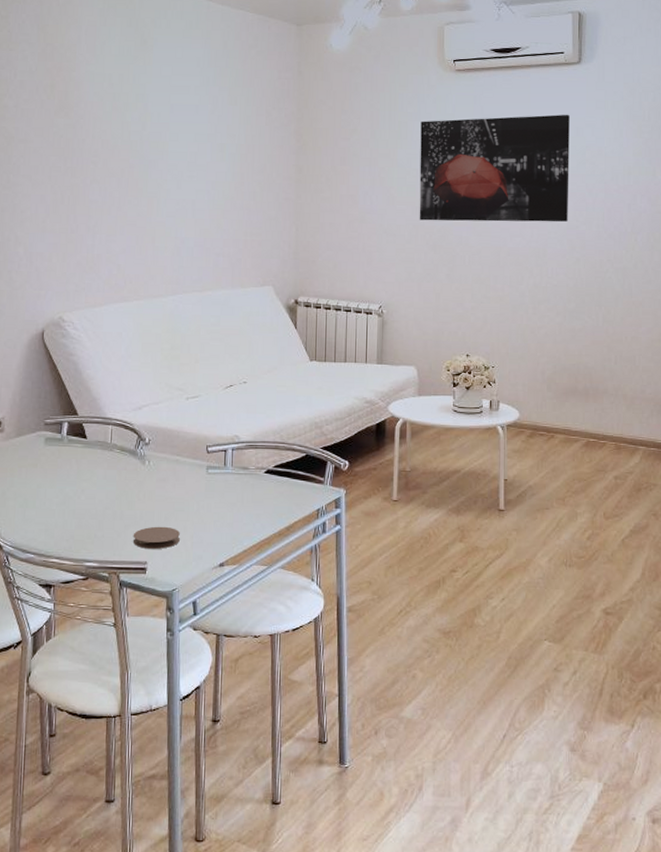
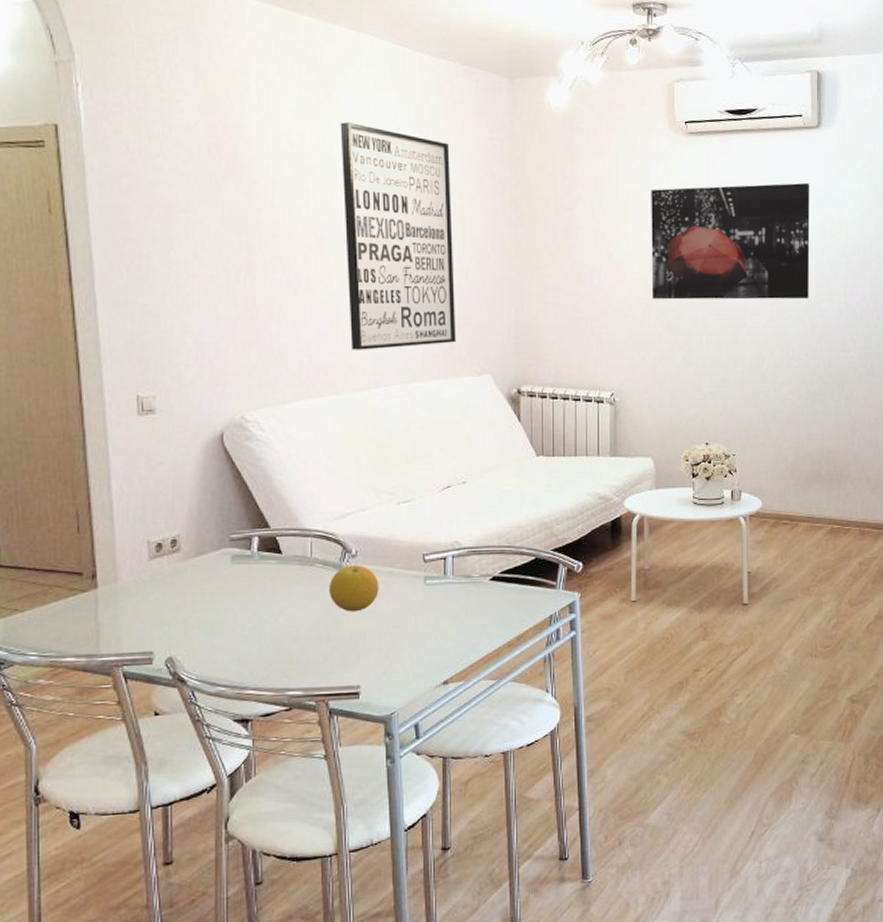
fruit: none [124,452,167,495] -> present [328,565,379,612]
coaster: present [132,526,180,549] -> none [342,645,397,671]
wall art: none [152,66,244,262] -> present [340,122,456,350]

